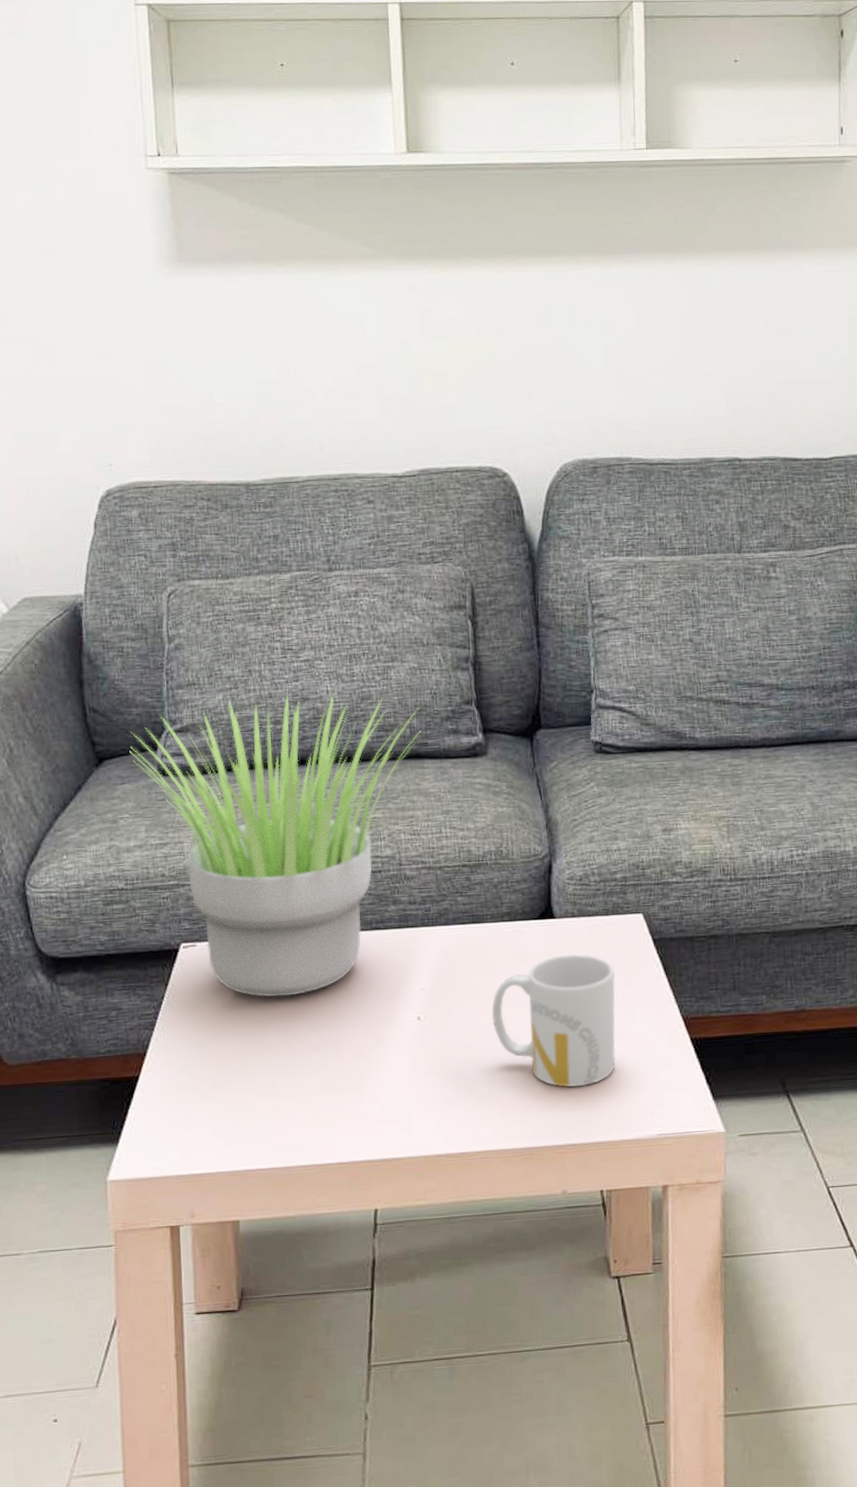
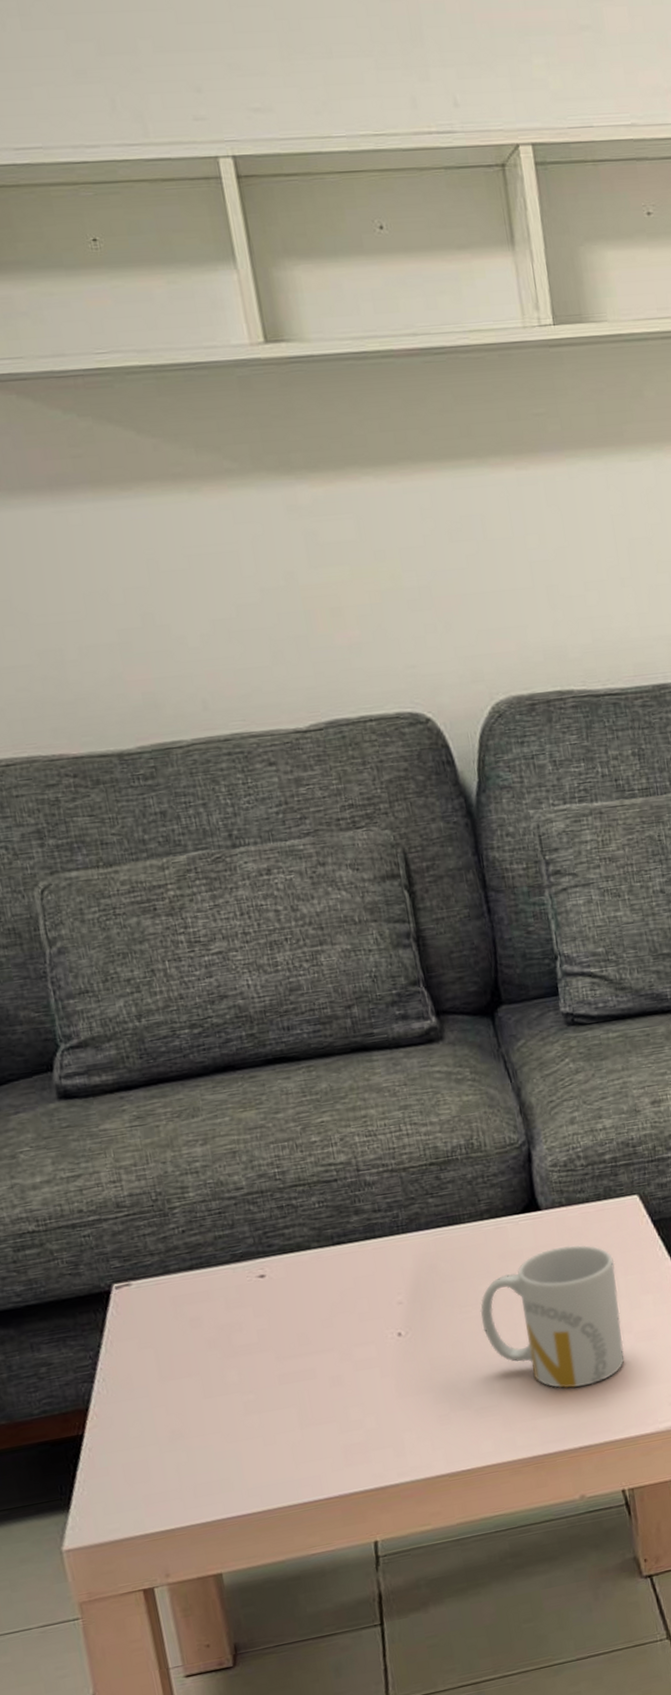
potted plant: present [129,692,422,997] -> none [18,985,365,1332]

